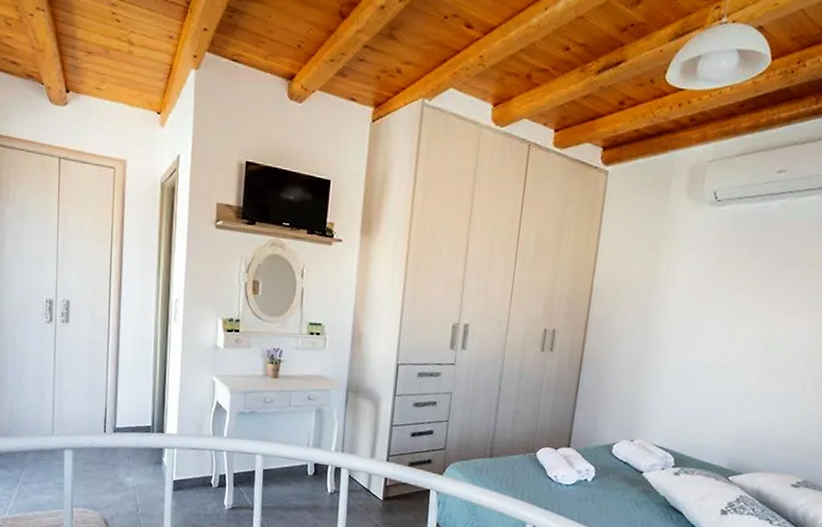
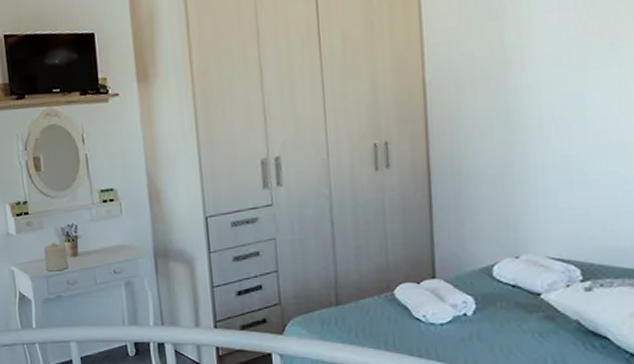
candle: none [246,362,269,389] -> present [43,242,69,272]

